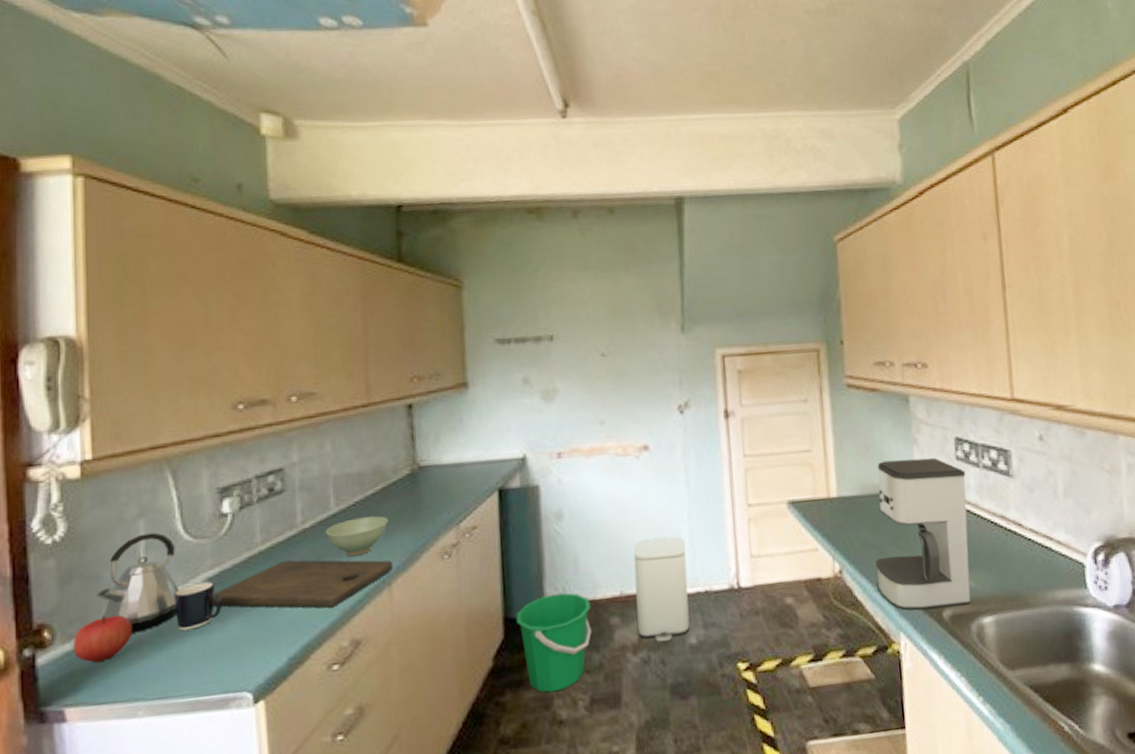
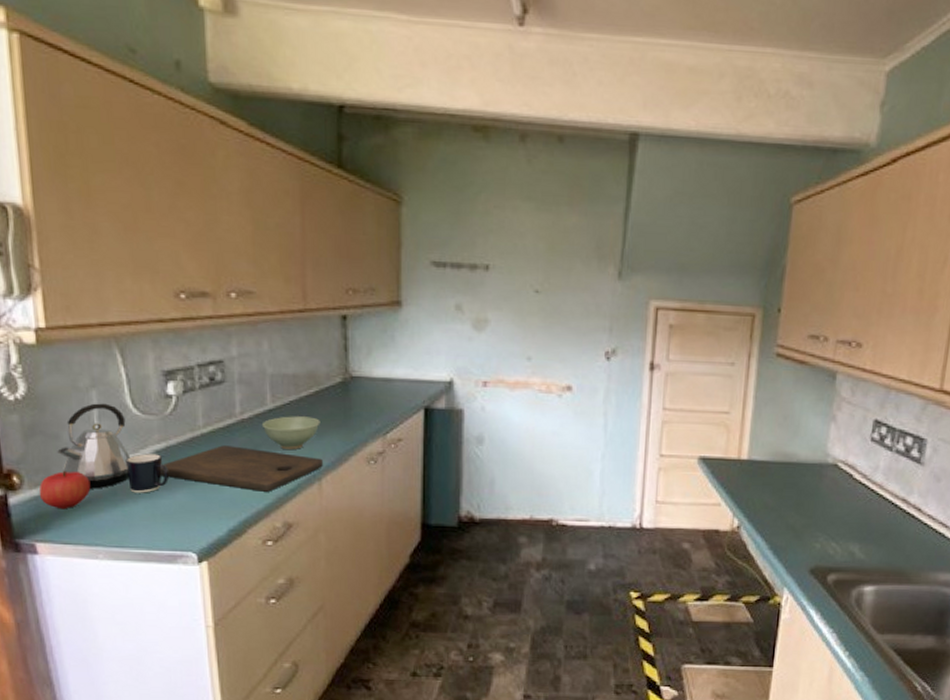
bucket: present [516,592,591,693] -> none [433,509,502,592]
pedal bin: present [633,536,690,642] -> none [542,472,595,564]
coffee maker: present [876,457,971,610] -> none [770,432,878,573]

